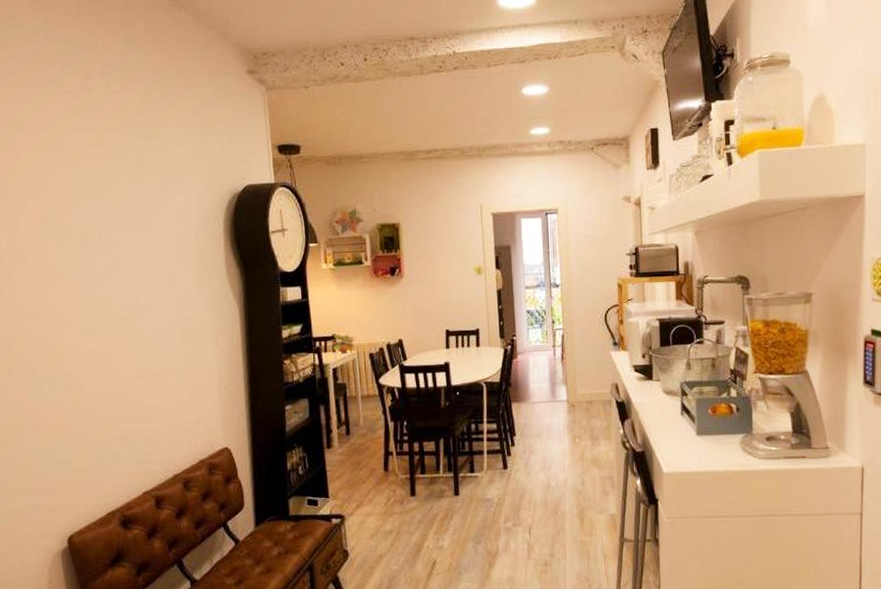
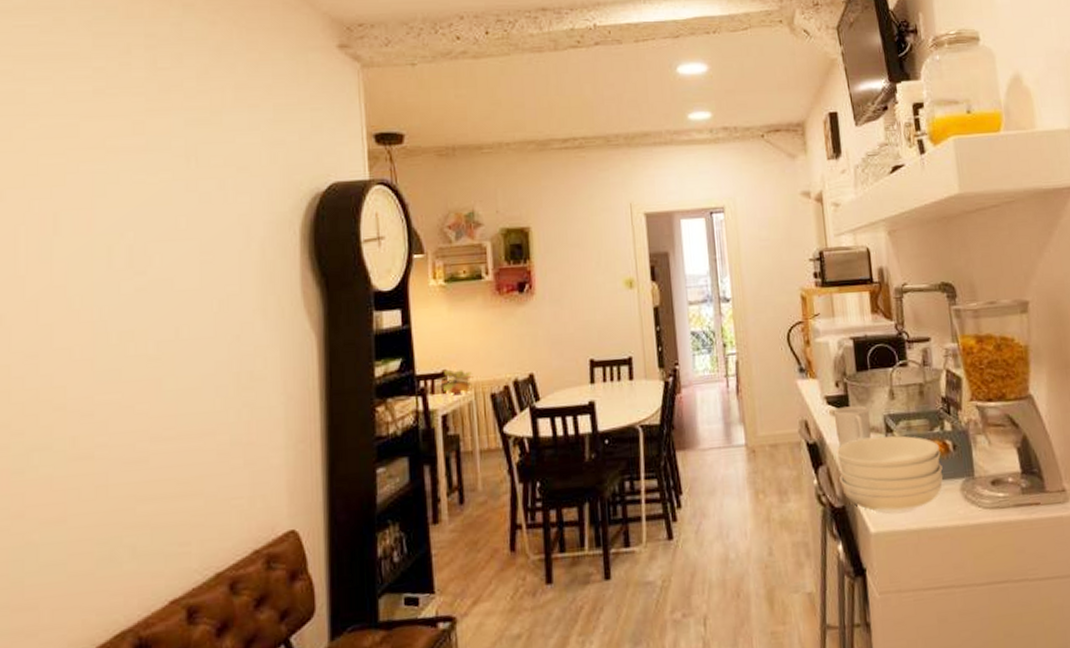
mug: none [639,373,670,405] -> present [833,405,871,446]
bowl: none [639,398,727,459] -> present [836,435,943,515]

